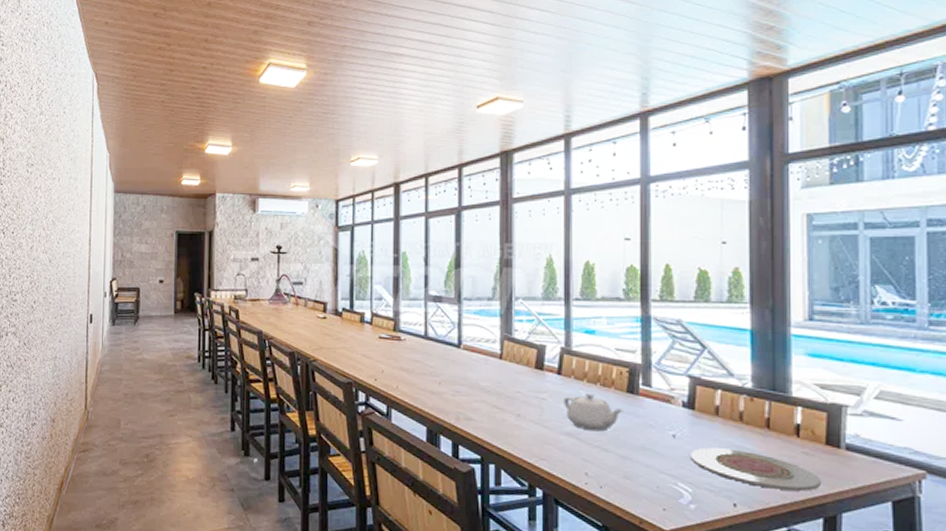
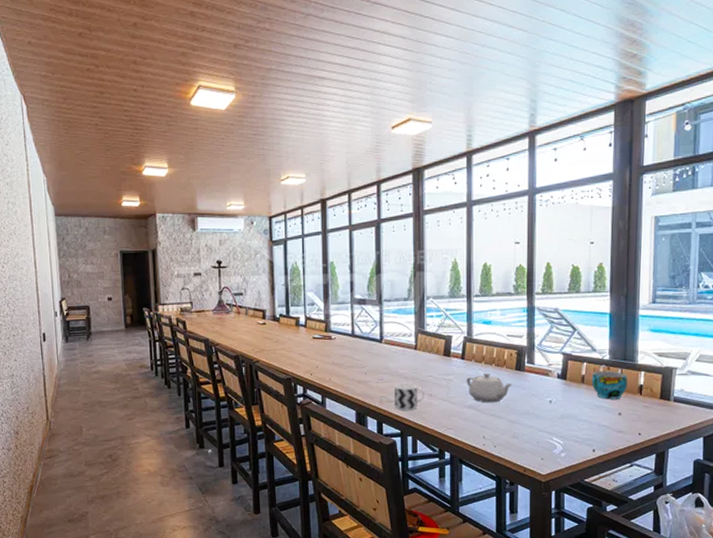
cup: none [474,398,511,433] -> present [394,383,425,411]
plate: present [690,447,820,491] -> none [562,408,655,436]
cup: none [729,401,778,440] -> present [591,371,628,399]

